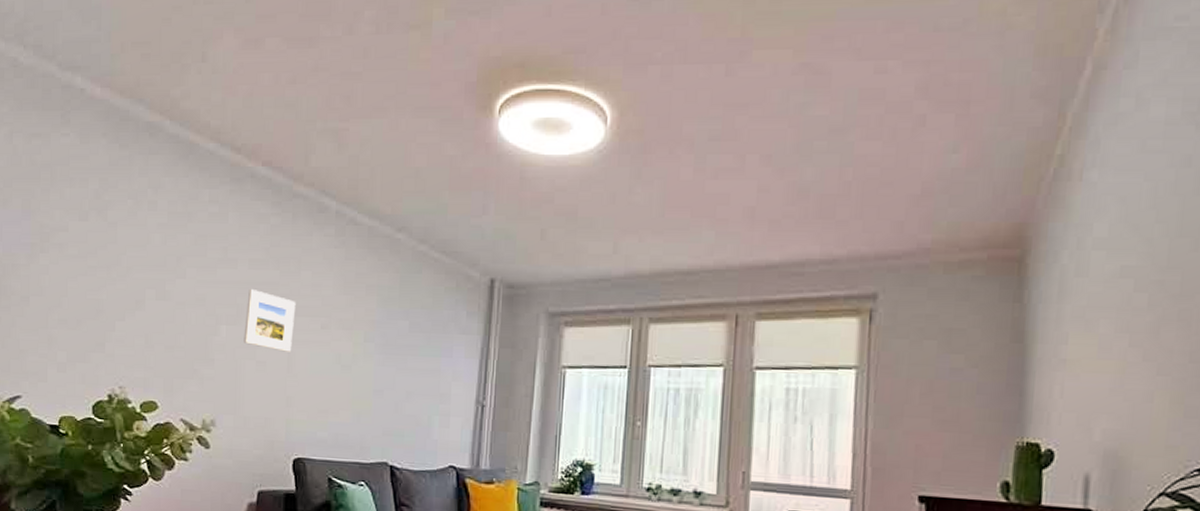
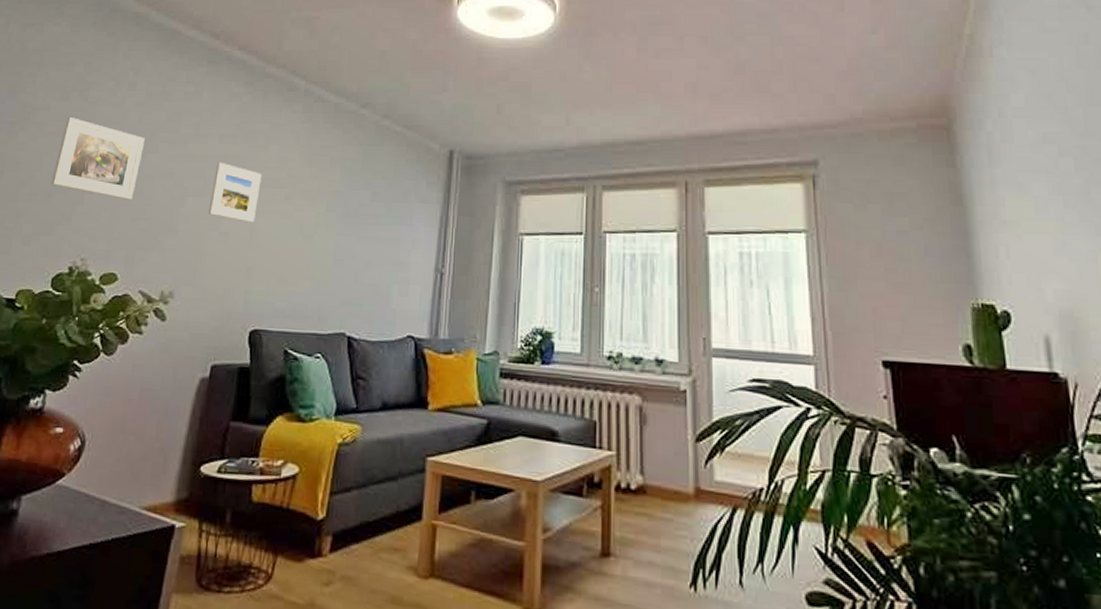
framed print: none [79,238,171,327] -> present [51,116,145,200]

